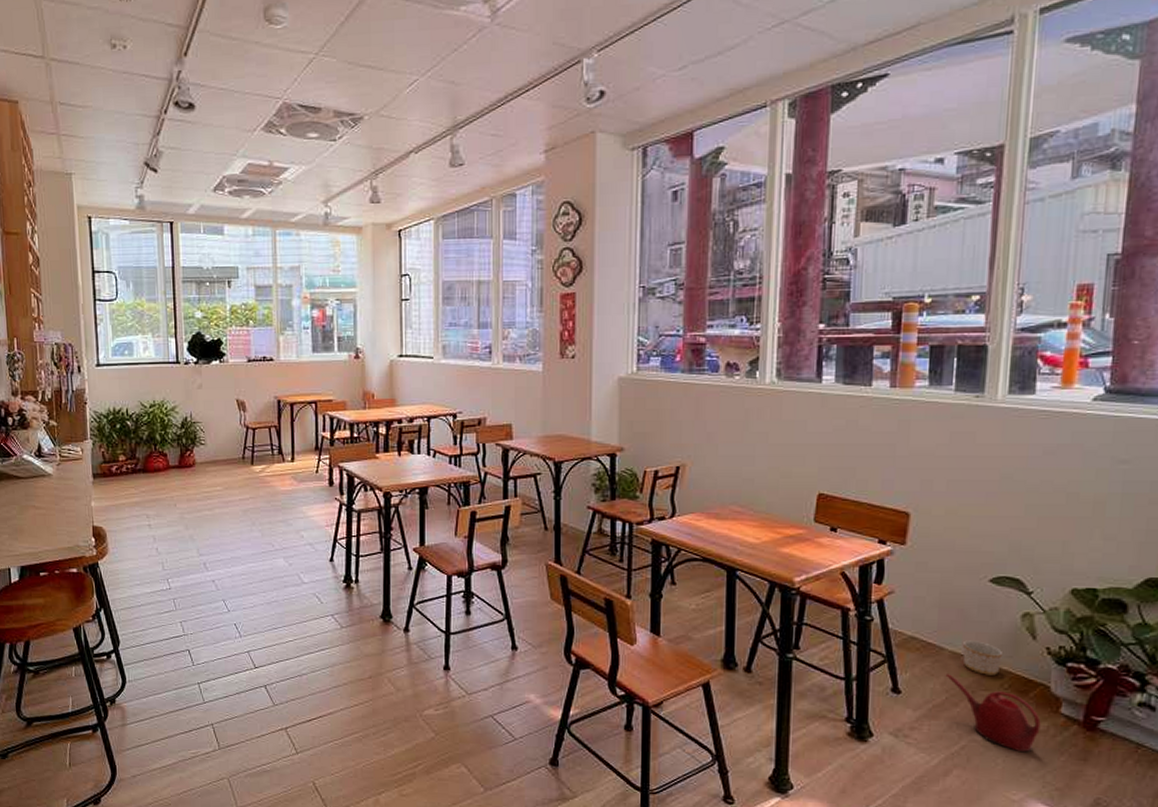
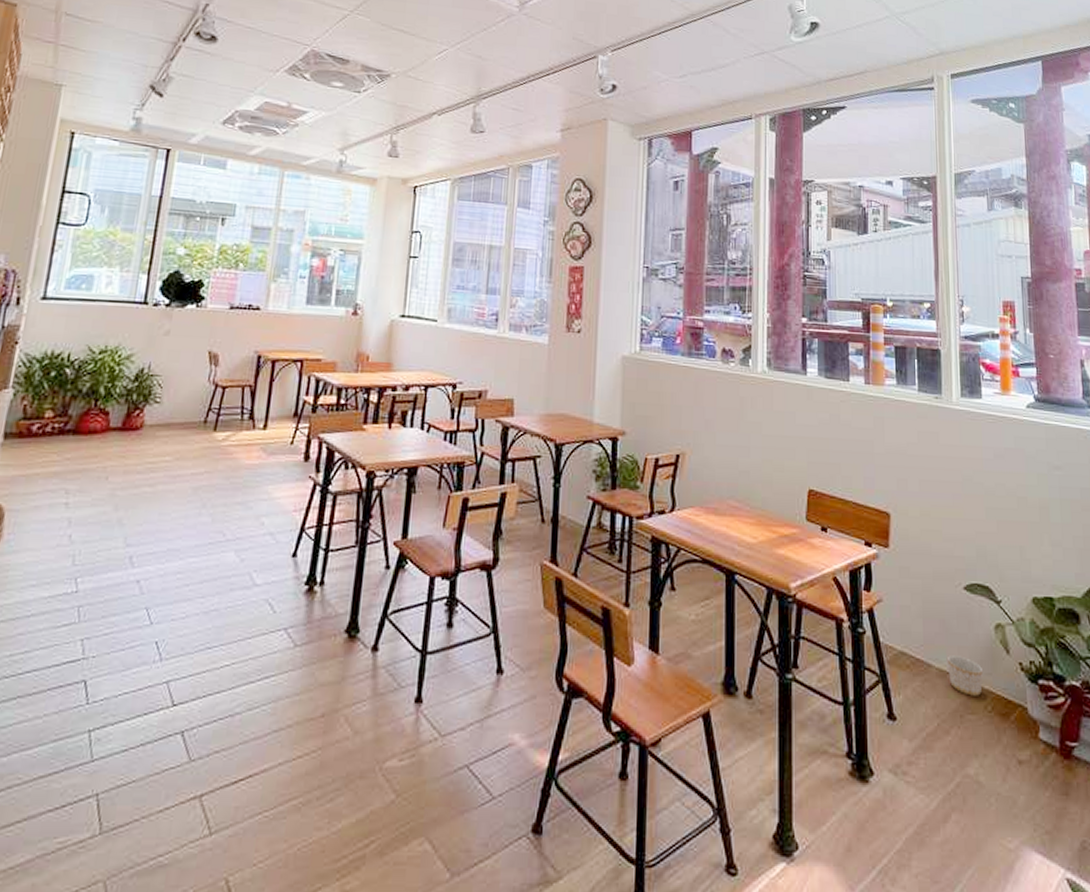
watering can: present [945,674,1041,753] -> none [935,695,1024,789]

